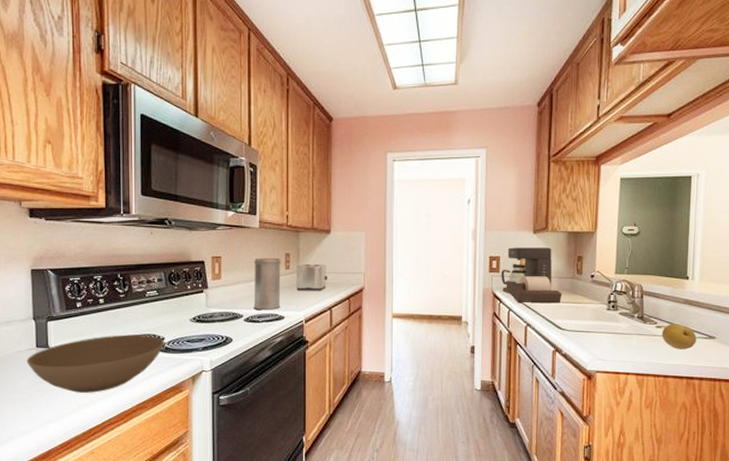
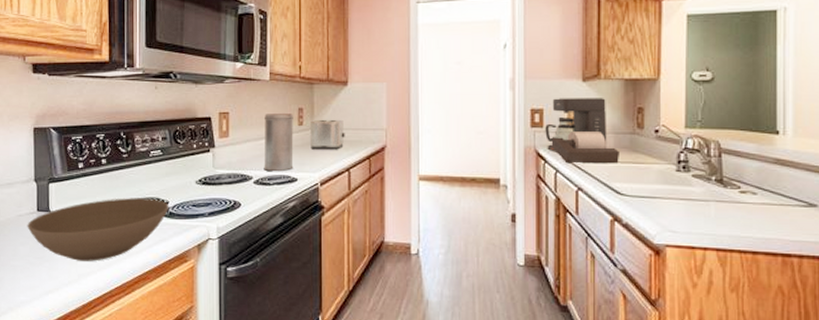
fruit: present [661,324,697,350] -> none [746,188,793,220]

